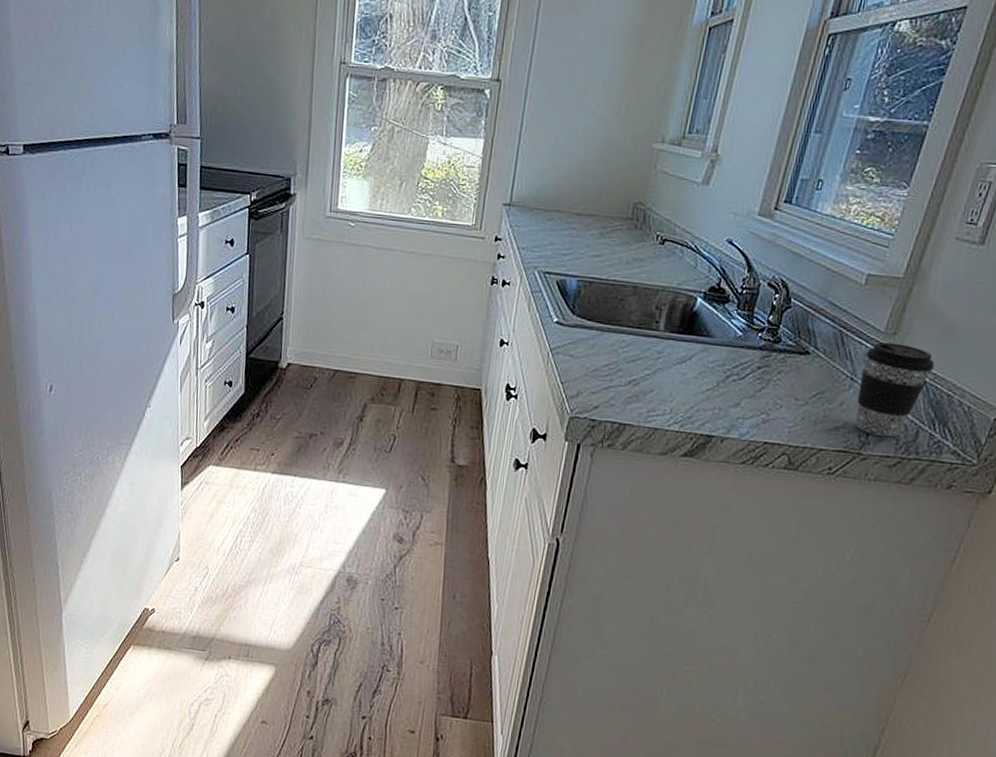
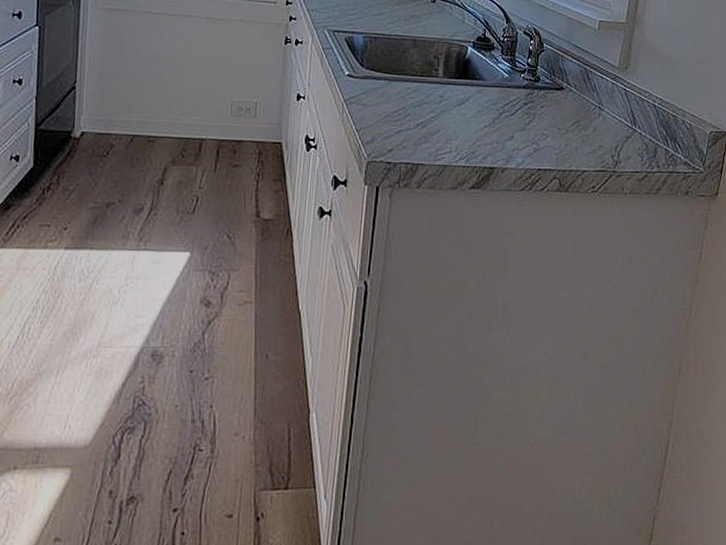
coffee cup: present [854,342,935,438] -> none [606,76,660,155]

